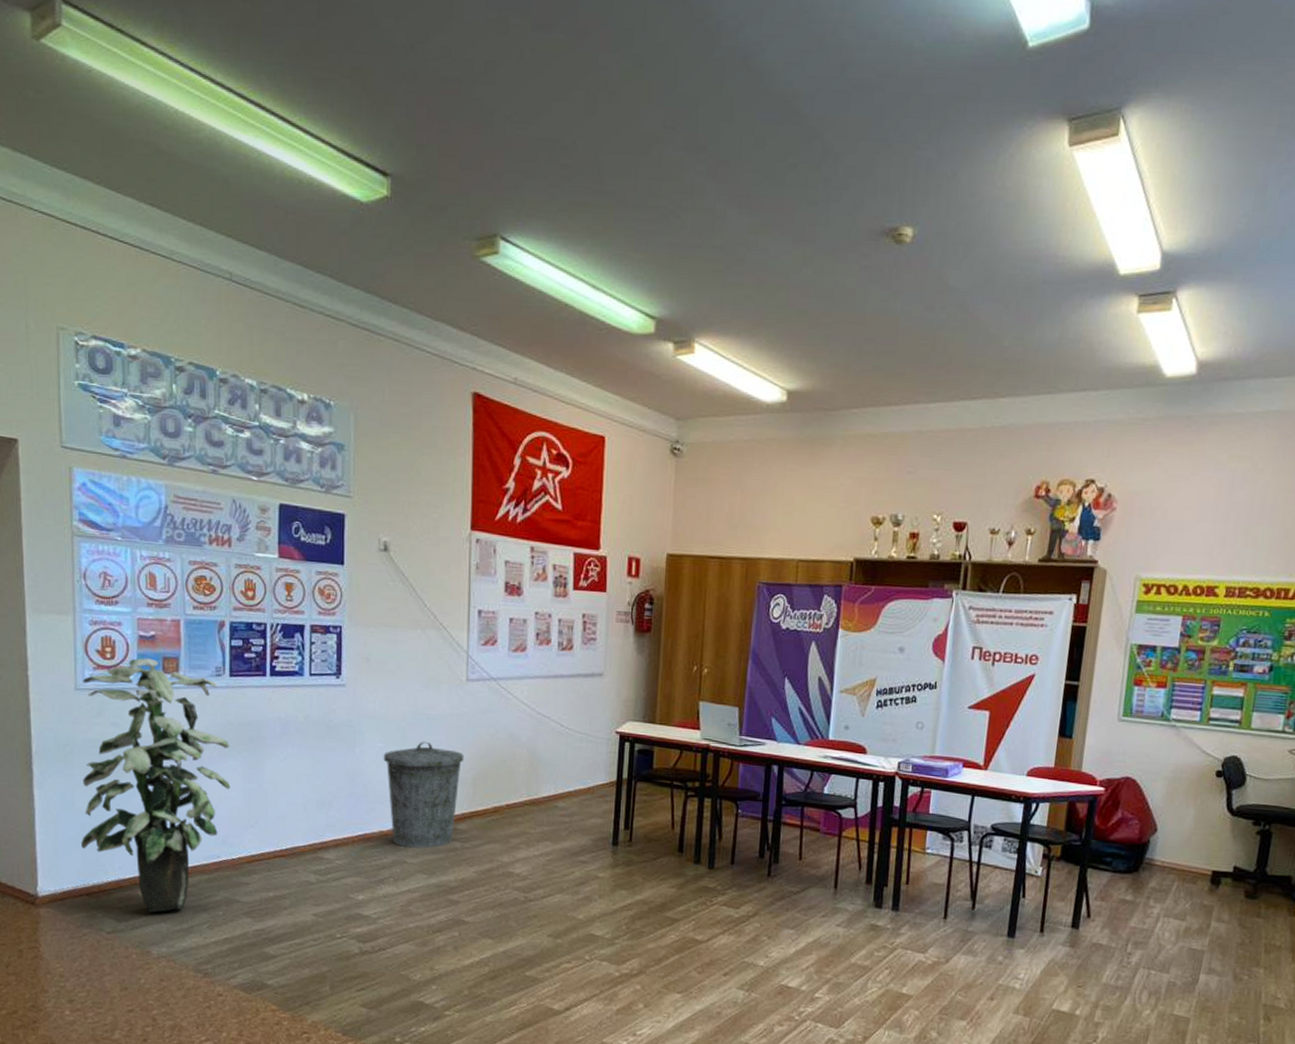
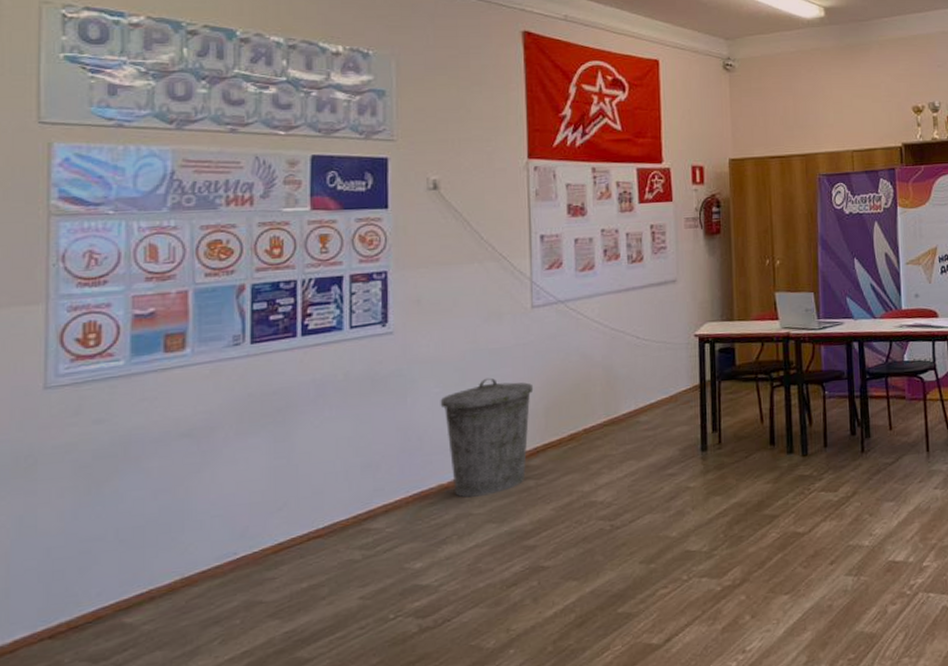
indoor plant: present [81,657,231,913] -> none [44,338,252,643]

